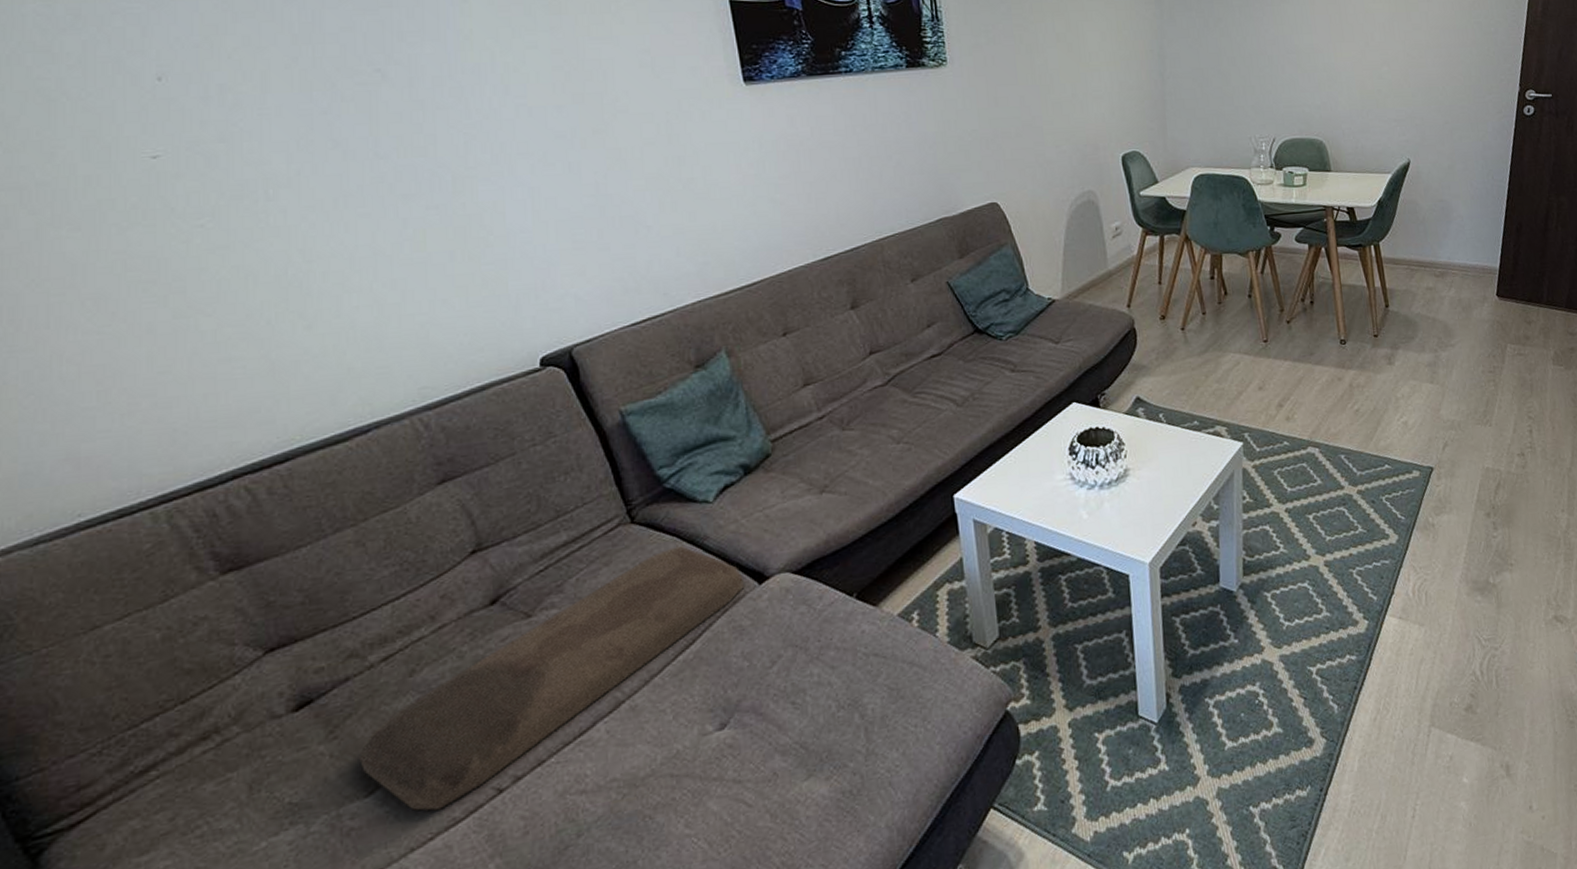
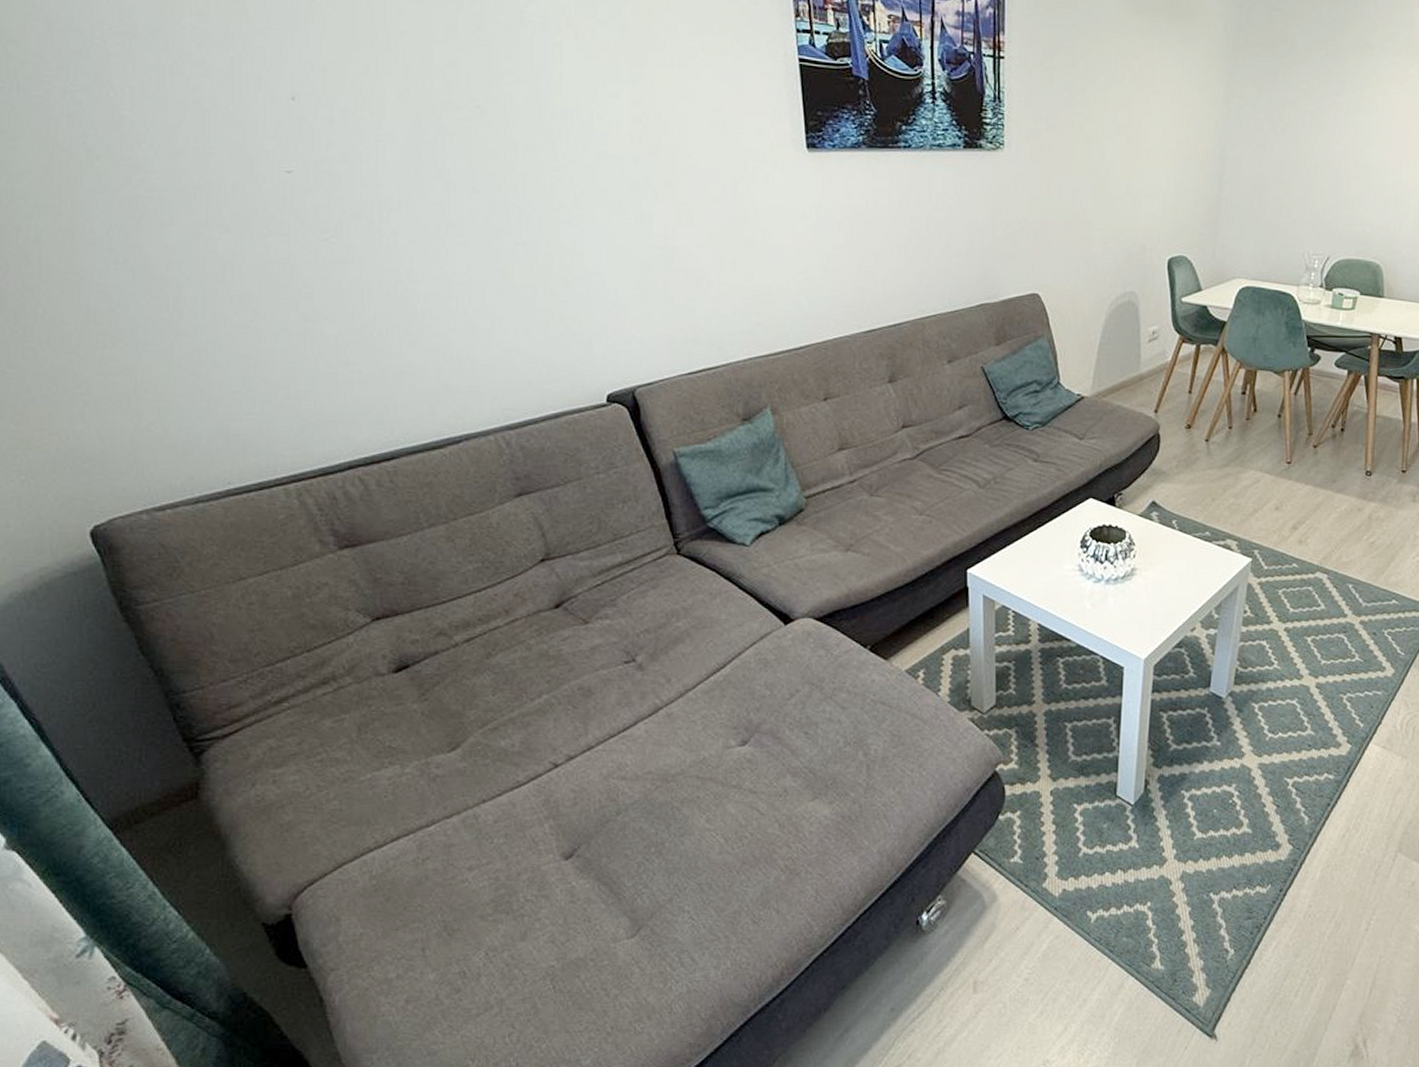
cushion: present [359,546,744,811] -> none [445,581,771,772]

